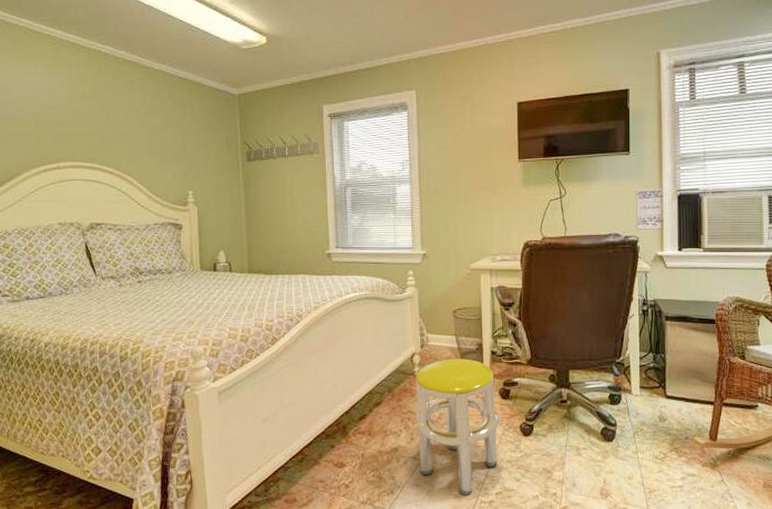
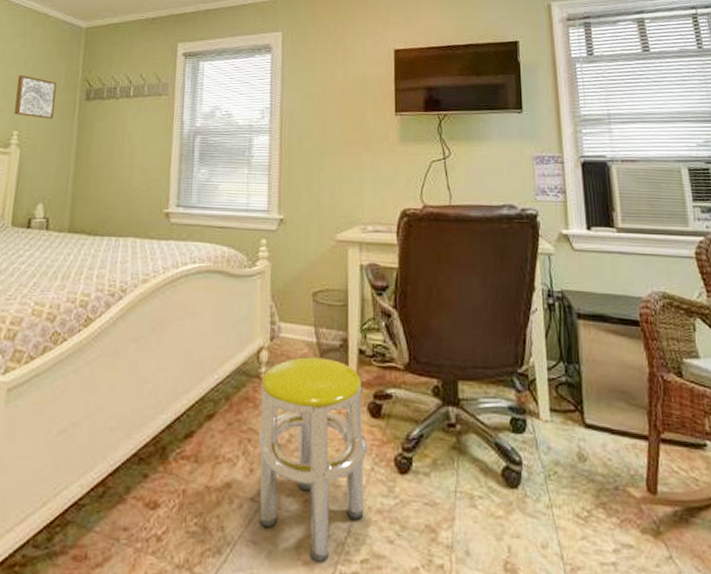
wall art: none [184,141,222,179] -> present [14,74,57,119]

